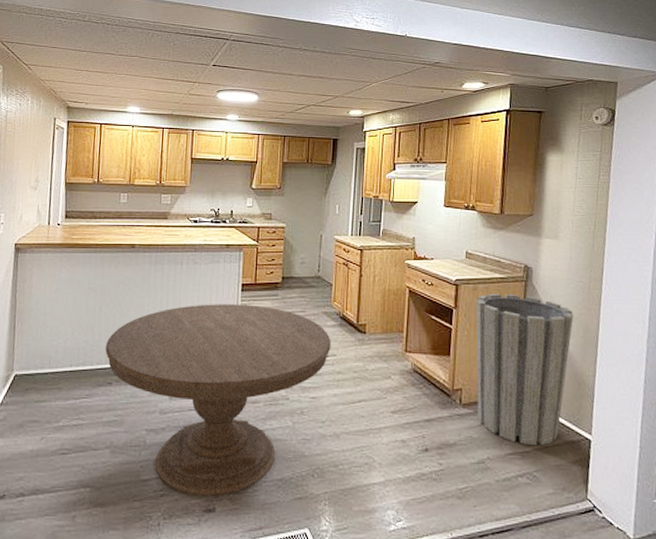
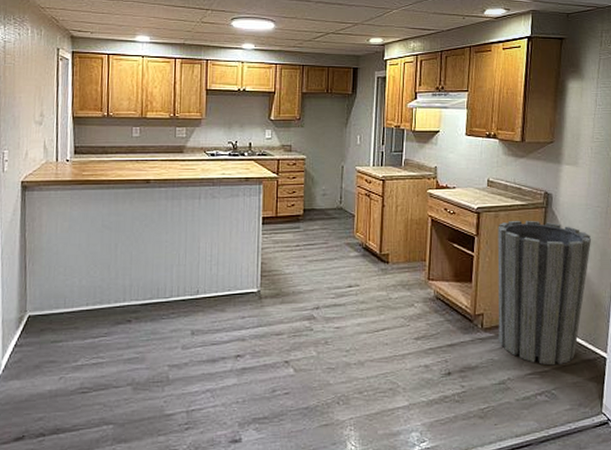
dining table: present [105,304,331,496] -> none [123,238,354,427]

